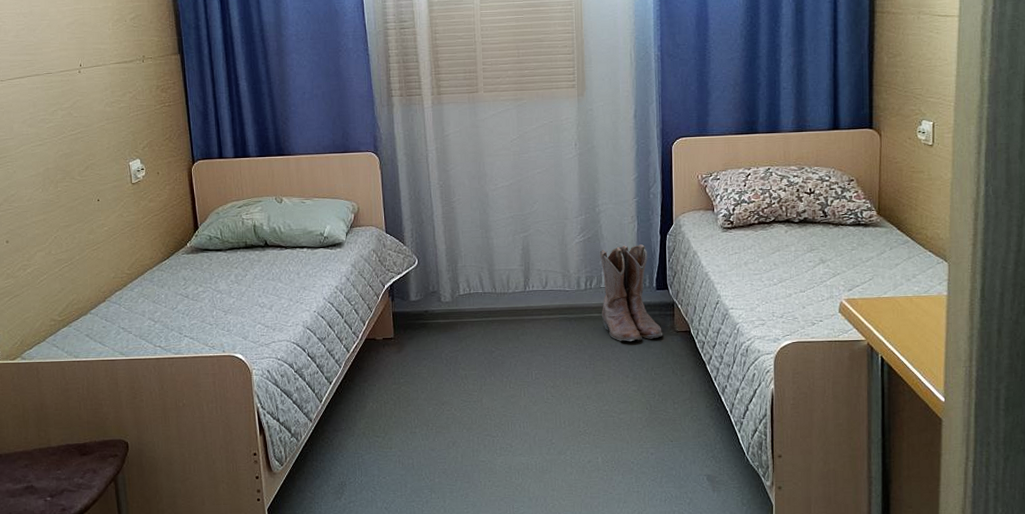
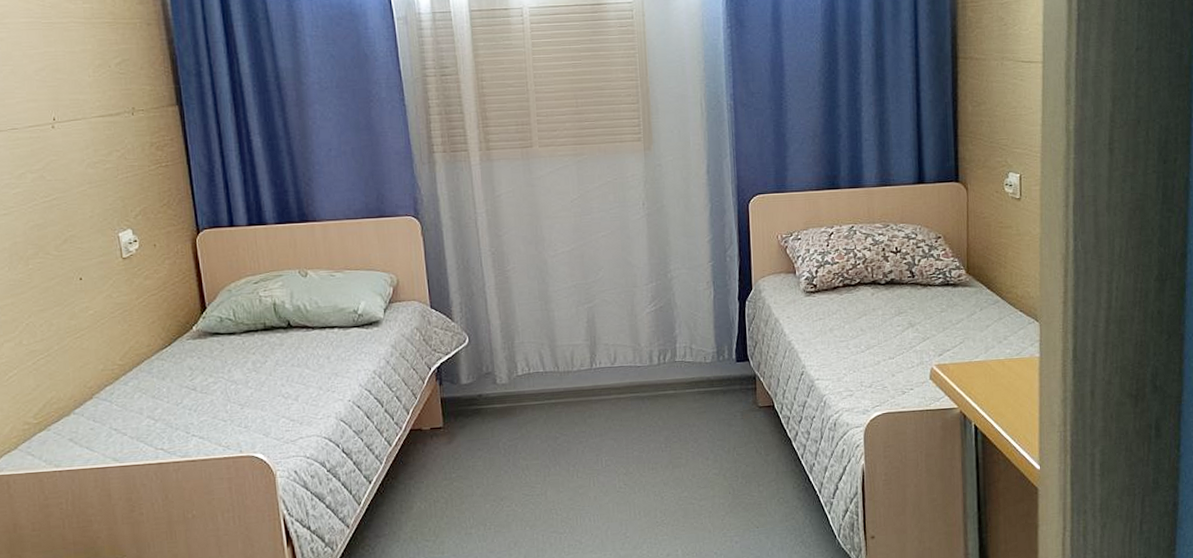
boots: present [599,244,663,342] -> none [673,312,745,420]

